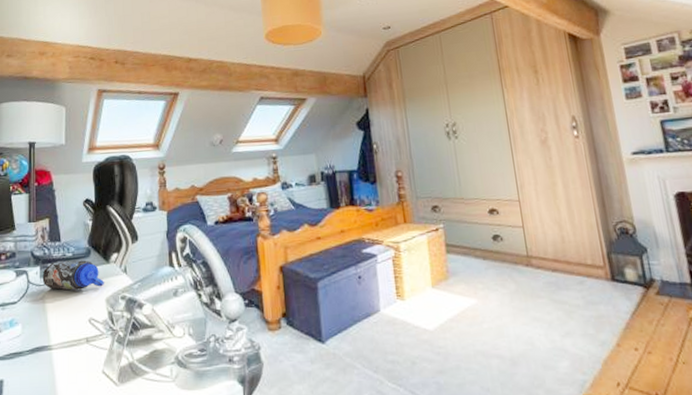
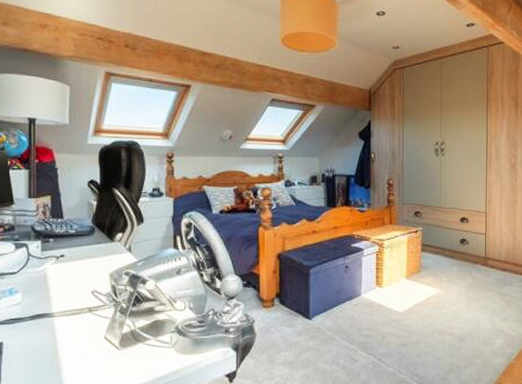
water bottle: present [42,260,104,290] -> none [43,236,108,264]

